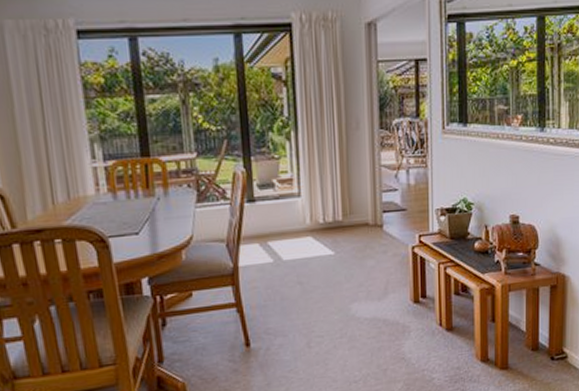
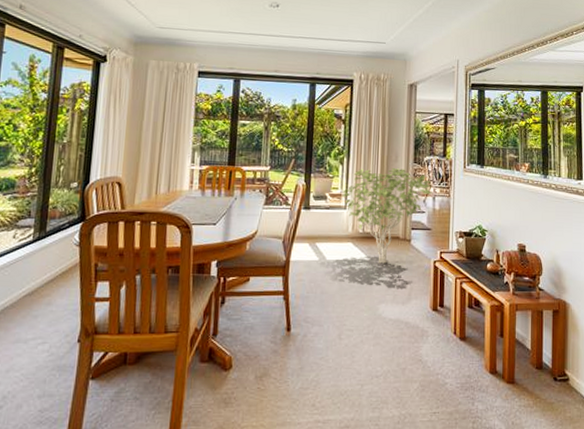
shrub: none [292,138,406,257] -> present [341,168,433,264]

